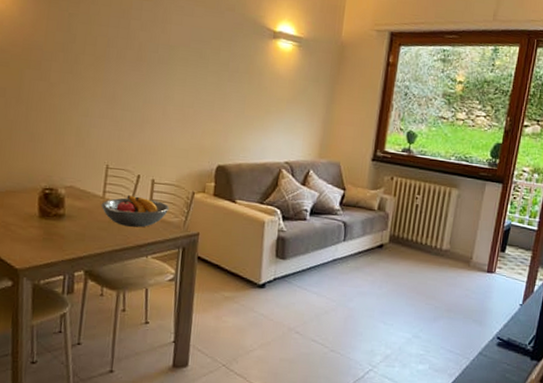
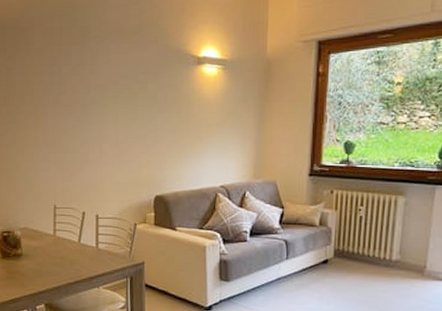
fruit bowl: present [101,195,170,228] -> none [53,232,115,261]

